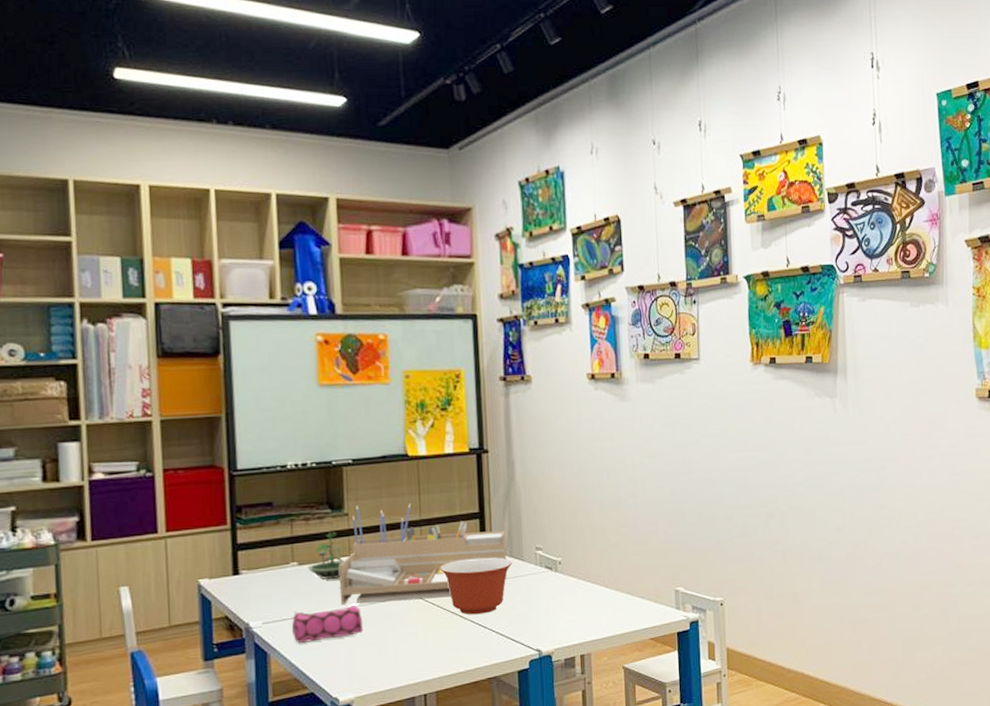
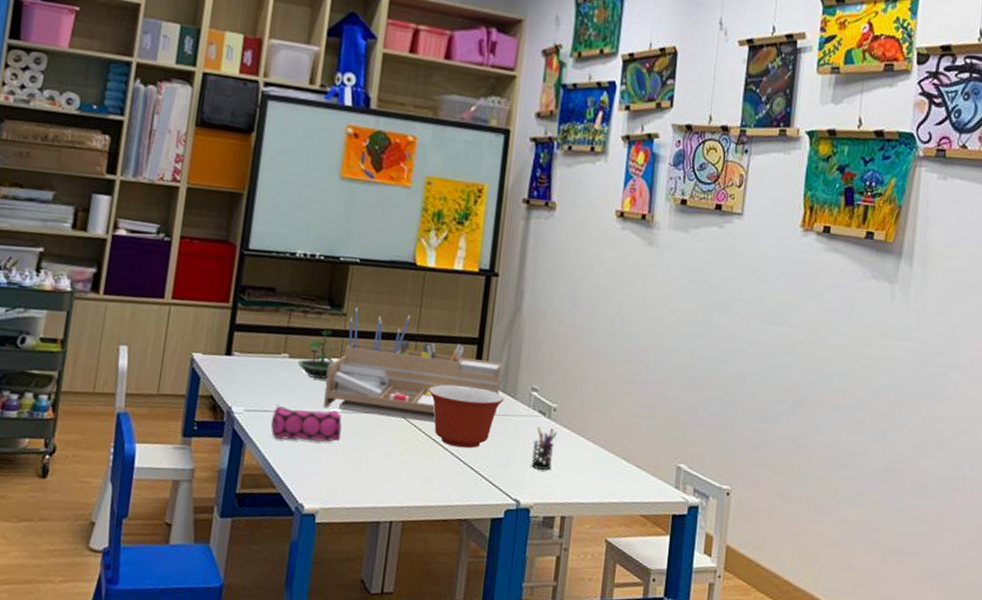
pen holder: none [545,580,565,619] -> present [531,426,557,470]

